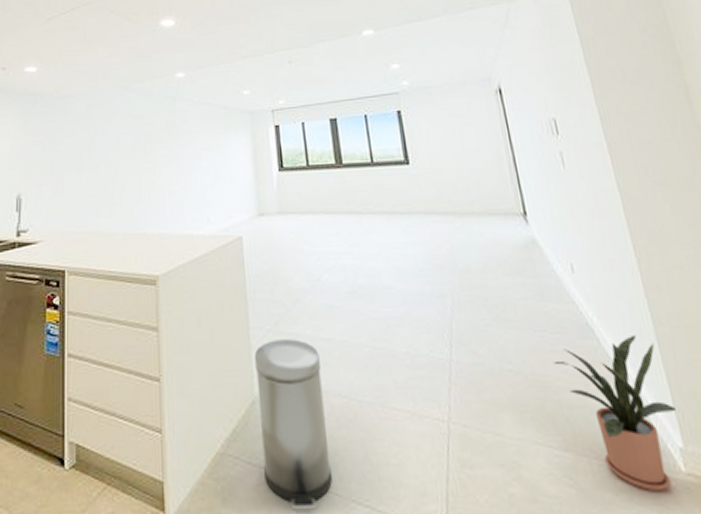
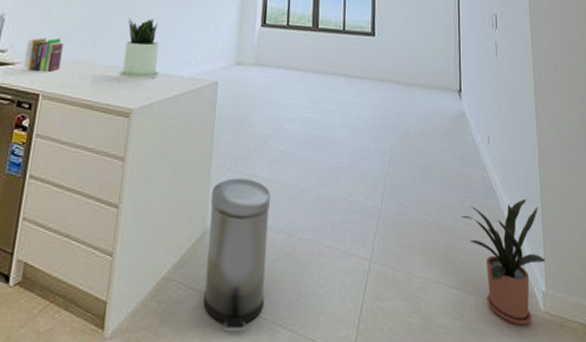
books: none [45,211,80,249] -> present [22,37,63,73]
planter: none [138,179,180,244] -> present [118,18,160,80]

